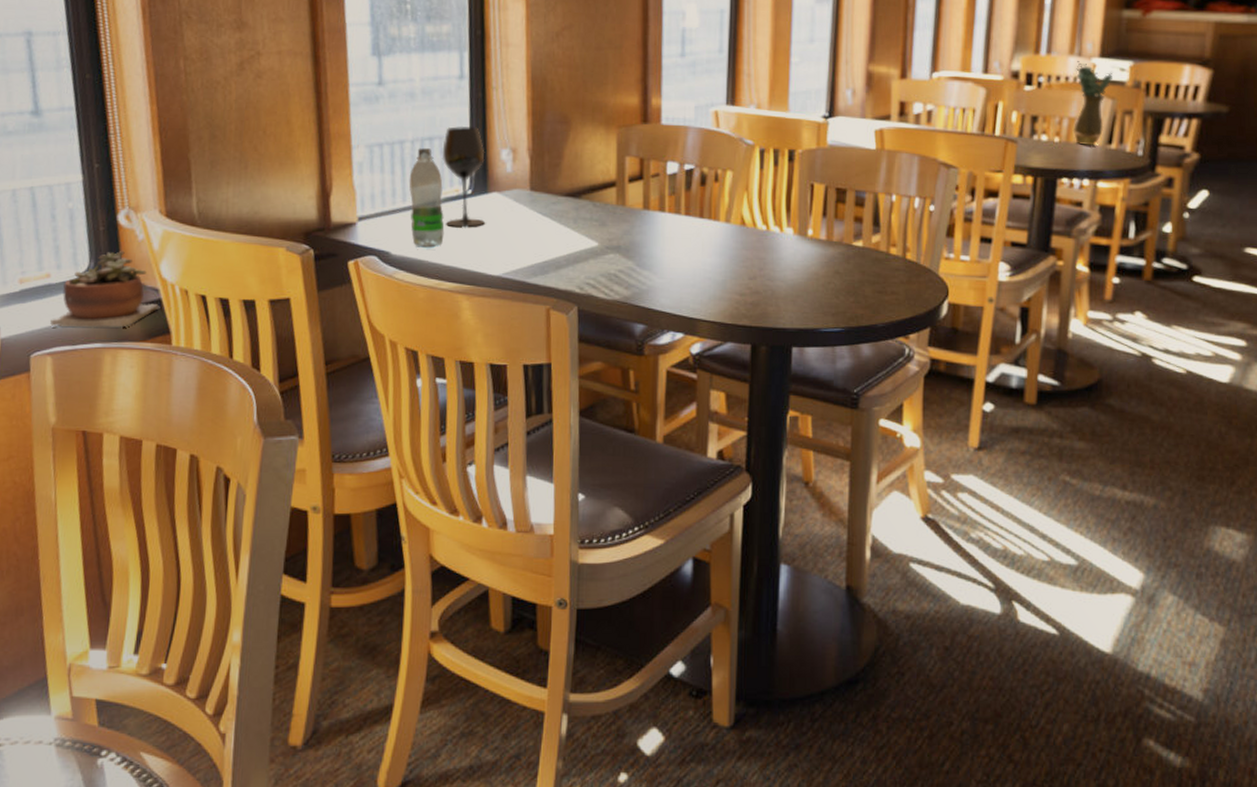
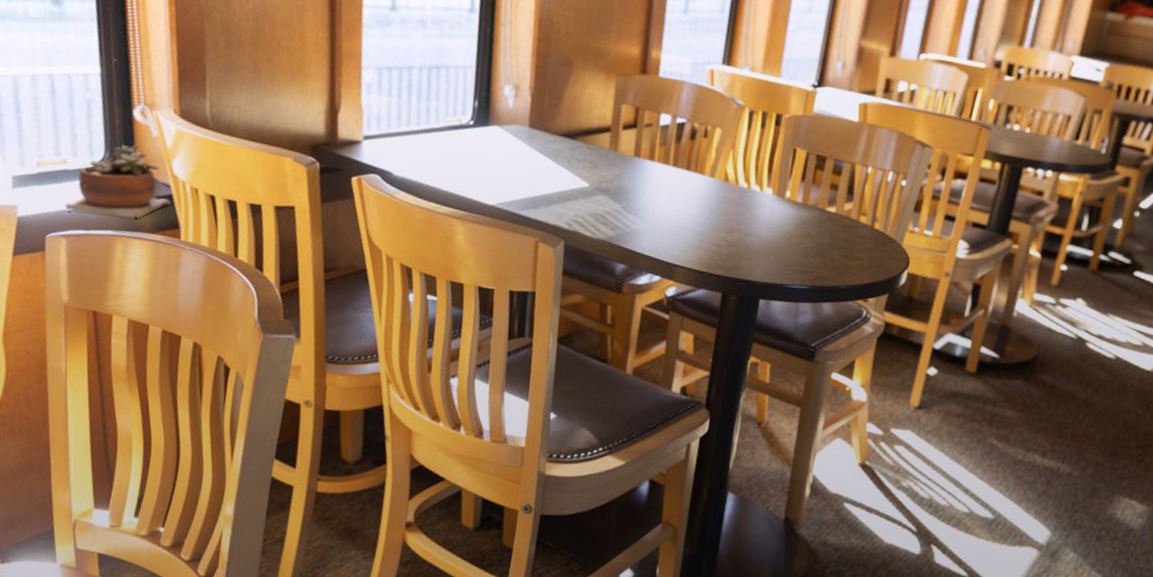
bottle: present [409,148,445,249] -> none [413,75,447,174]
wineglass: present [442,125,485,228] -> none [446,58,489,157]
vase: present [1072,61,1112,145] -> none [1044,57,1089,140]

